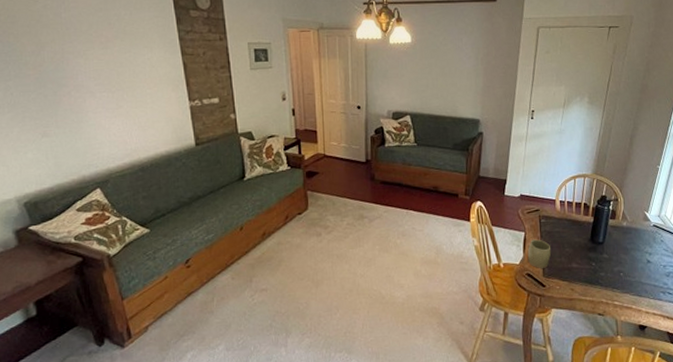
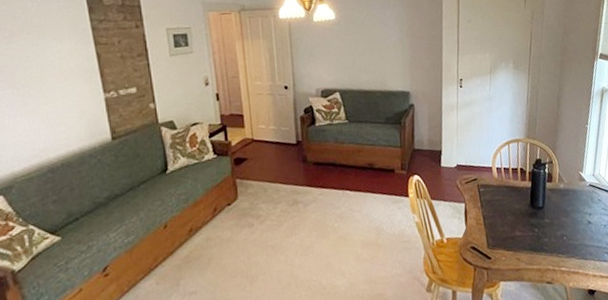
mug: present [528,239,551,268] -> none [469,209,493,240]

